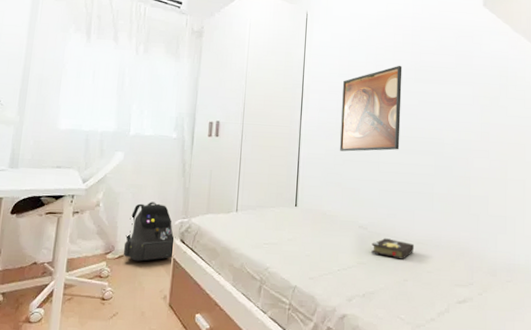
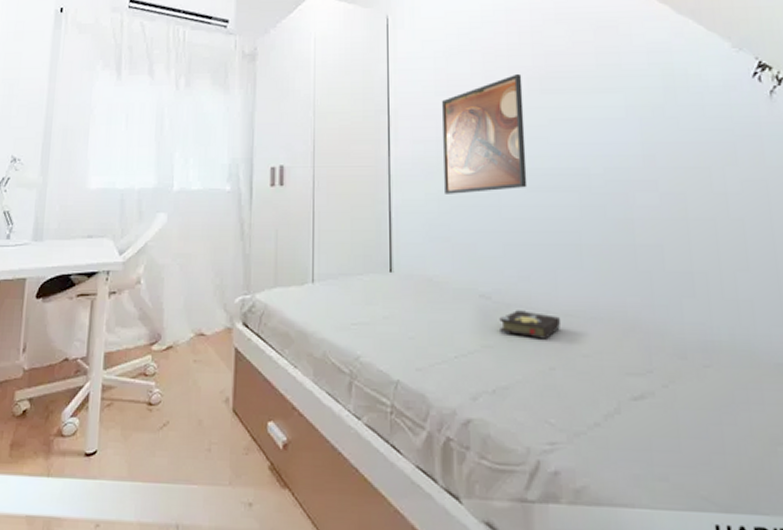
backpack: present [123,202,176,262] -> none [171,275,237,353]

